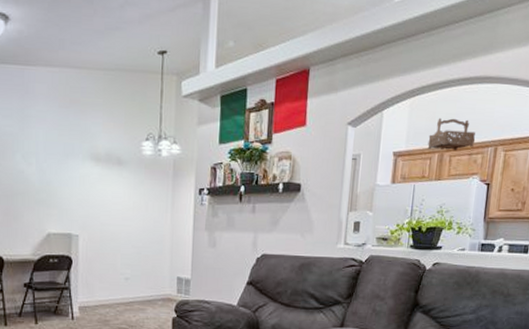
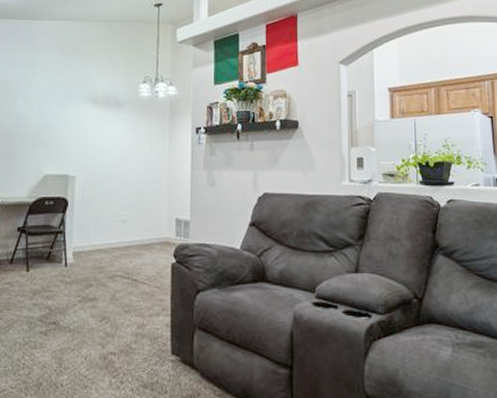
decorative basket: present [427,117,476,152] -> none [422,54,470,86]

